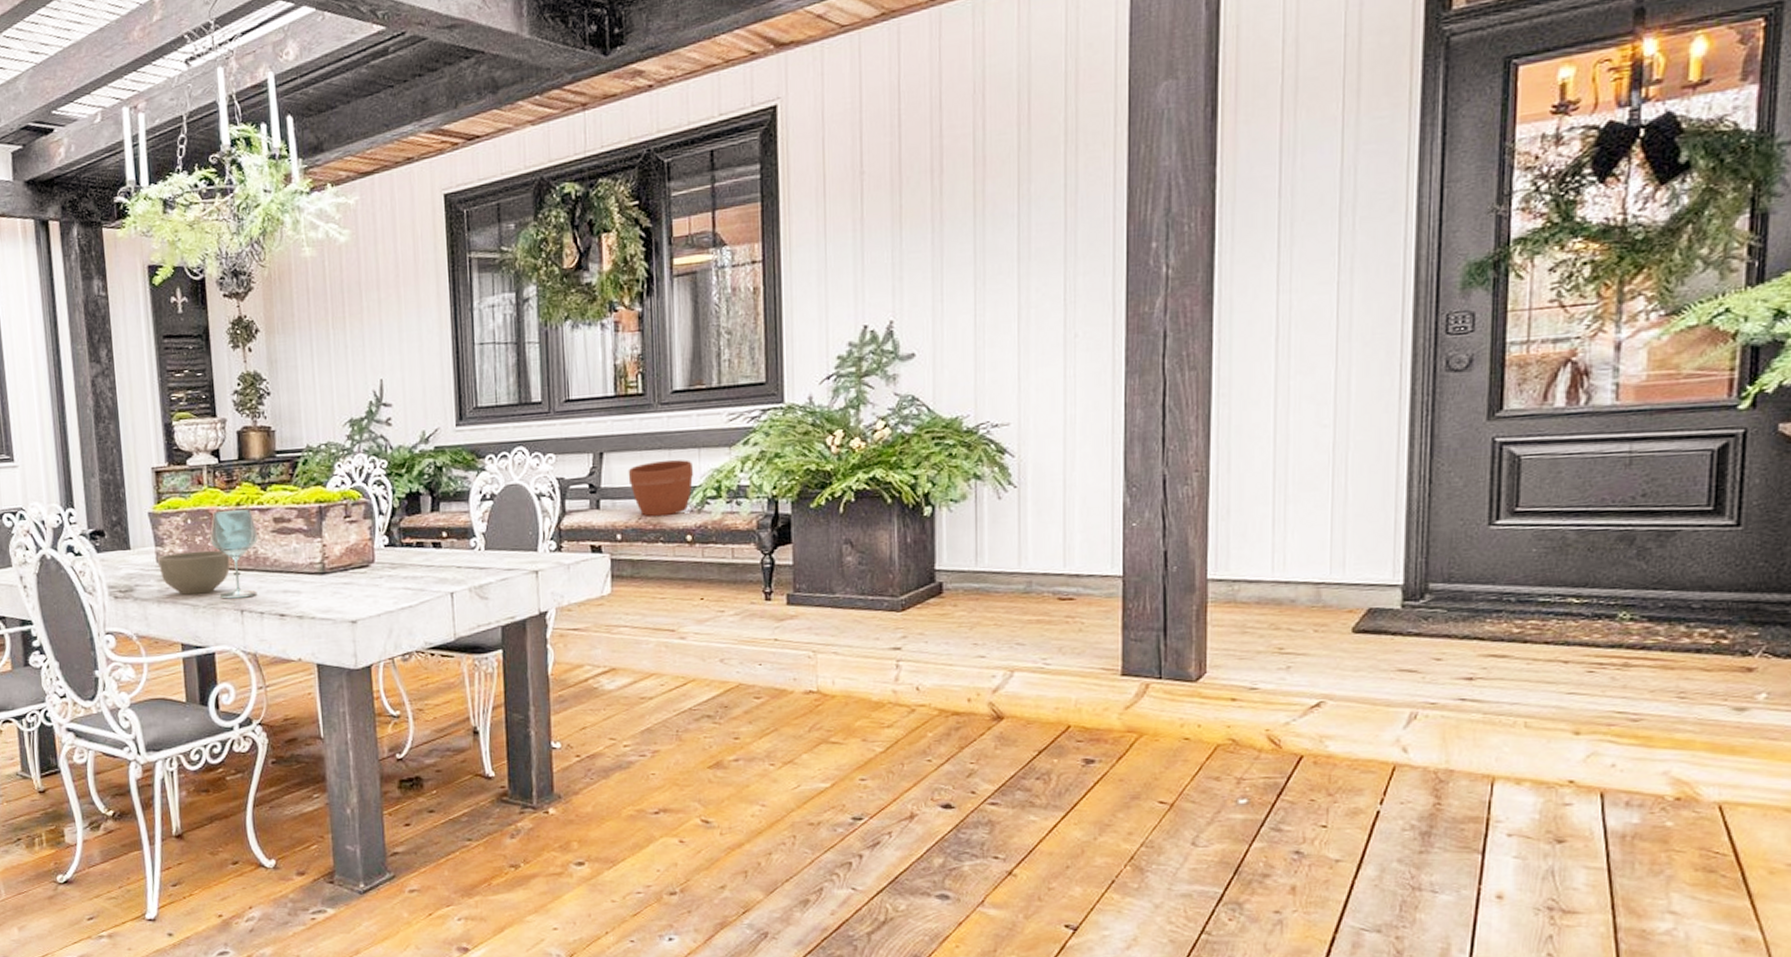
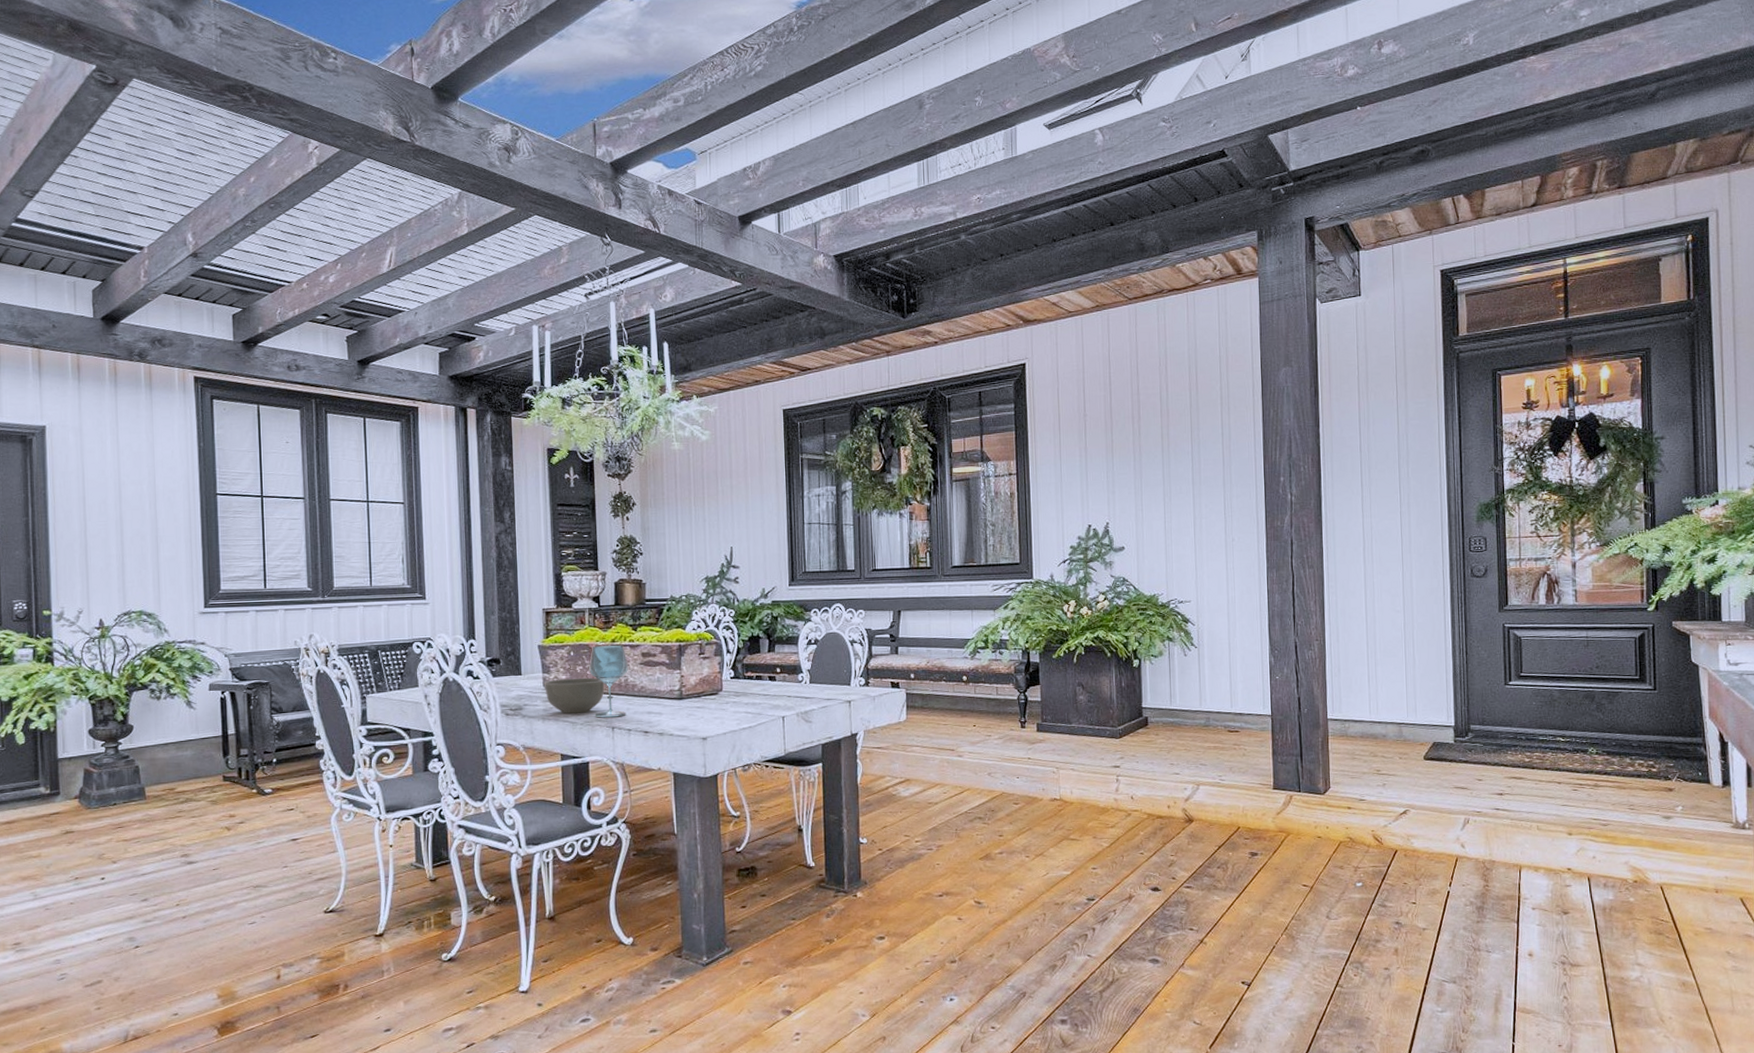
flowerpot: present [628,460,693,517] -> none [919,618,967,662]

